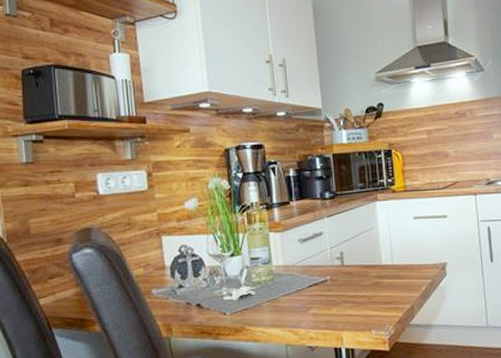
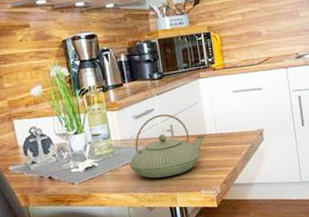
teapot: none [291,238,379,313] -> present [129,113,205,178]

